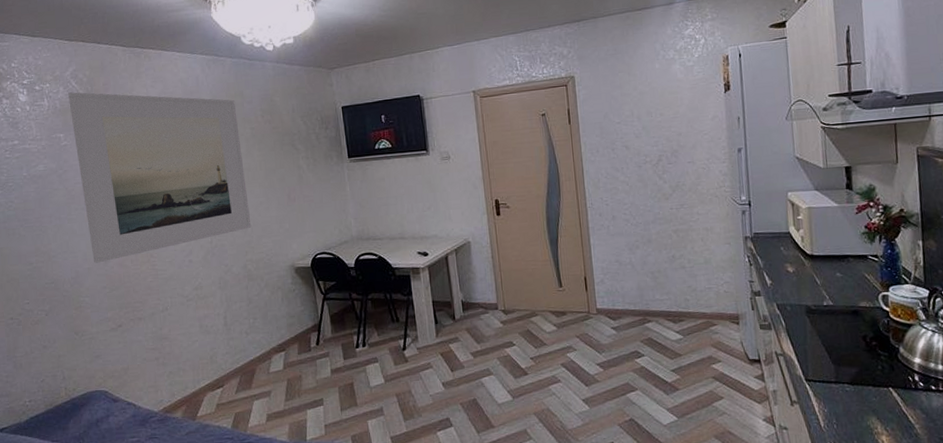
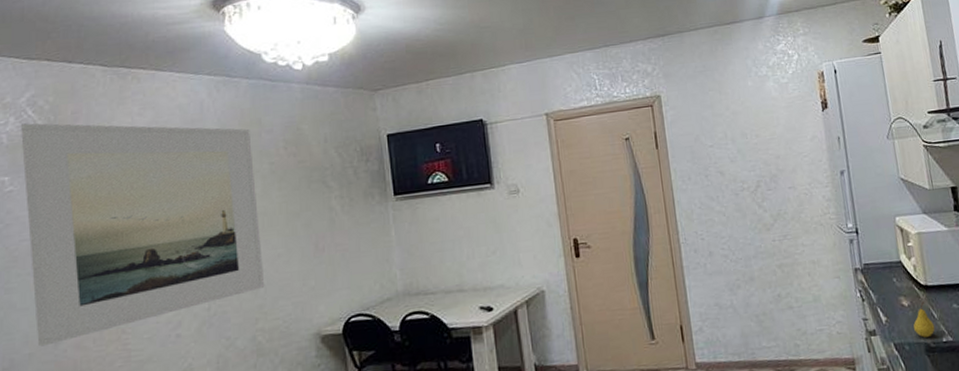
fruit: none [797,268,817,301] -> present [913,301,935,338]

